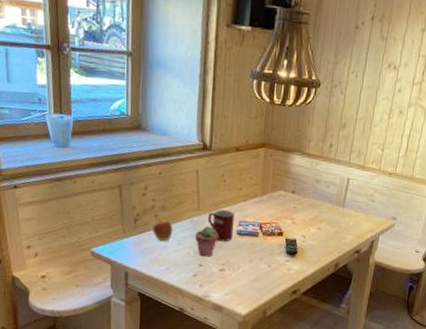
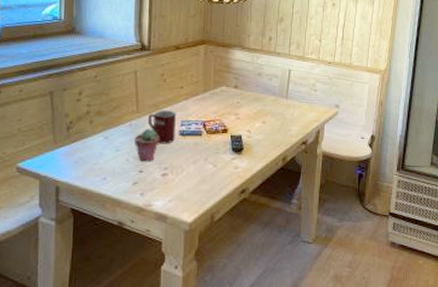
apple: present [152,217,173,241] -> none [87,123,110,149]

